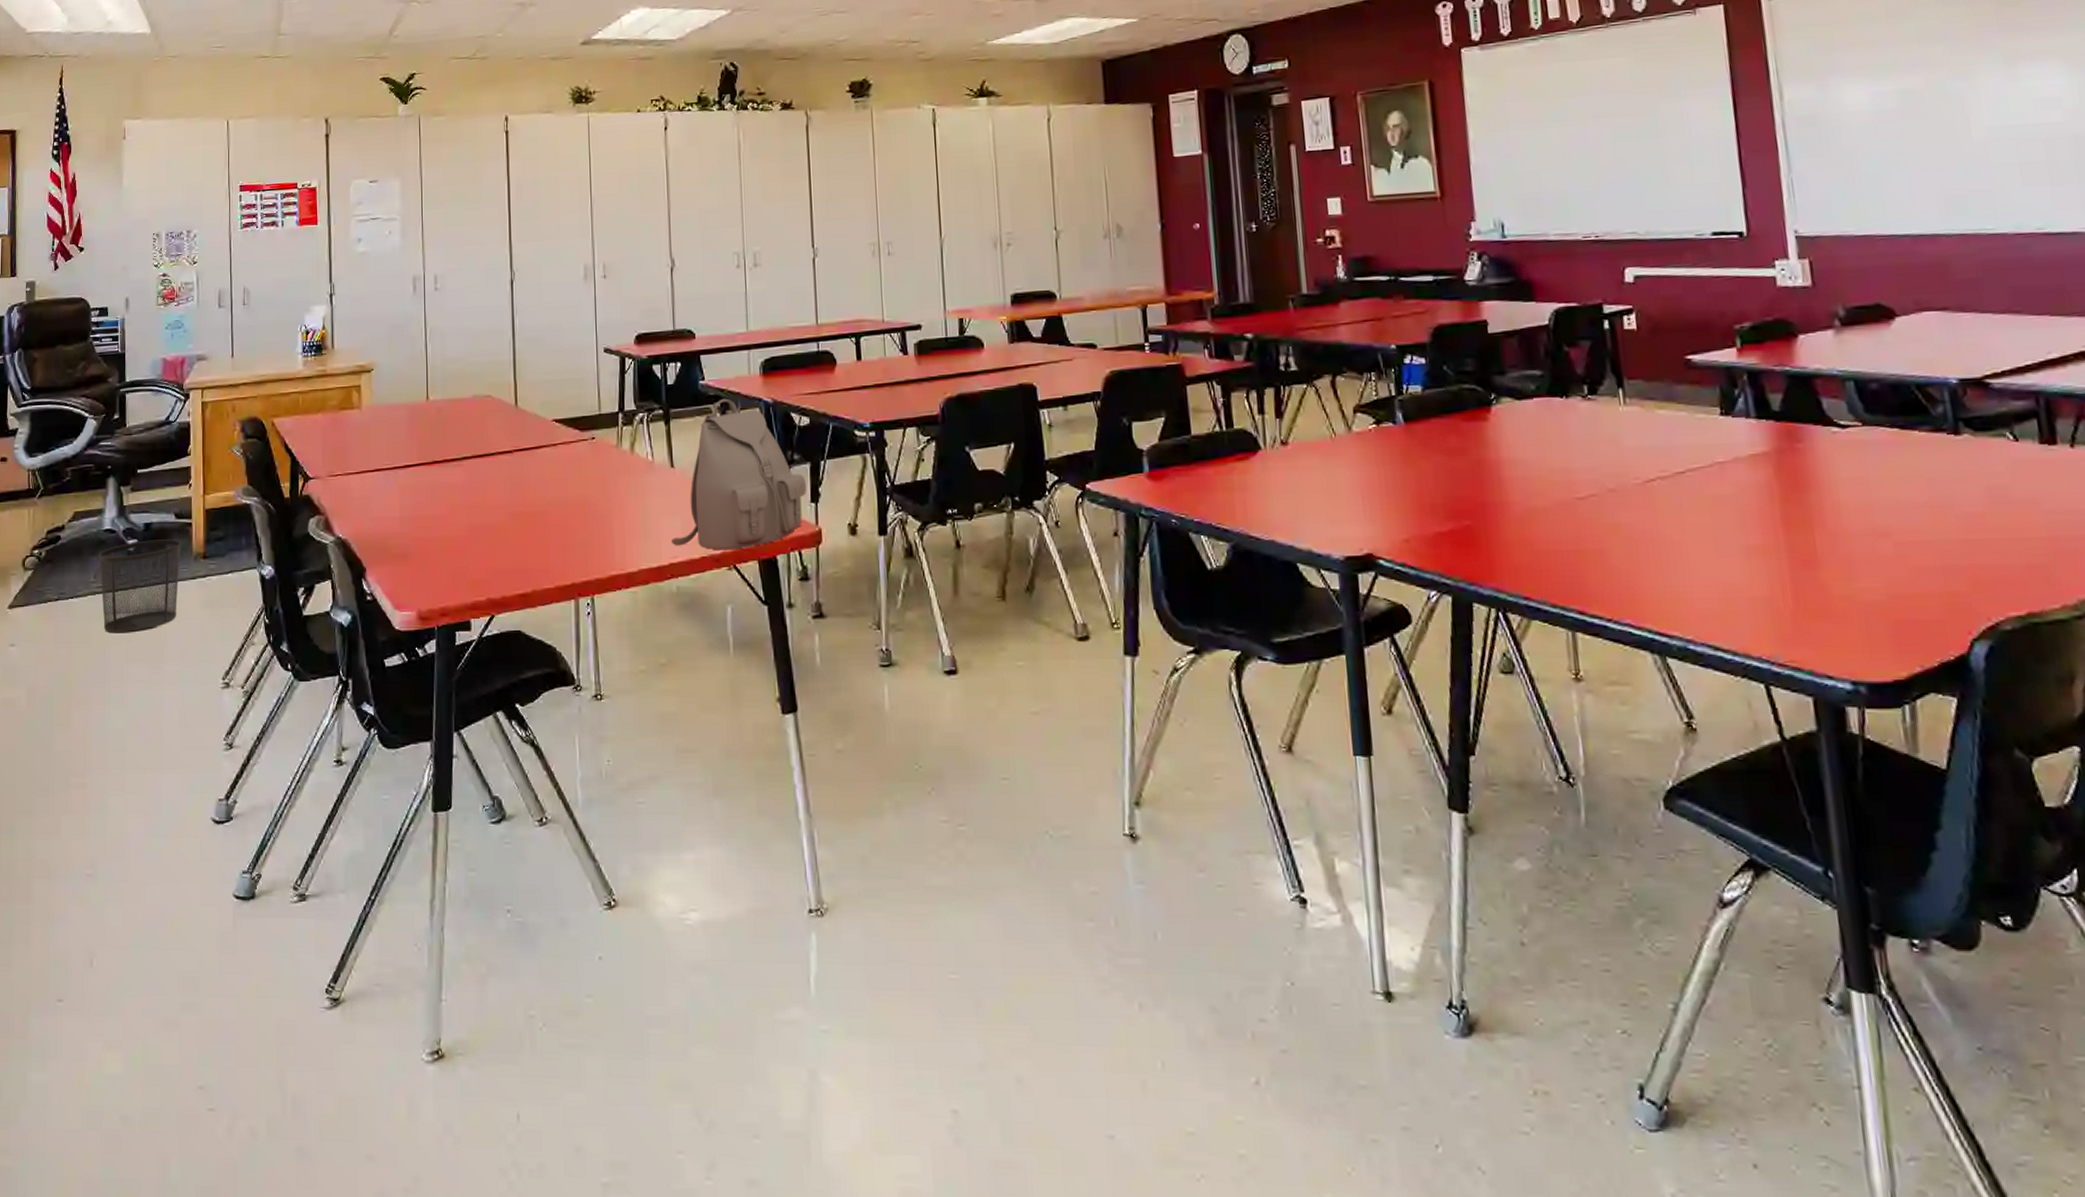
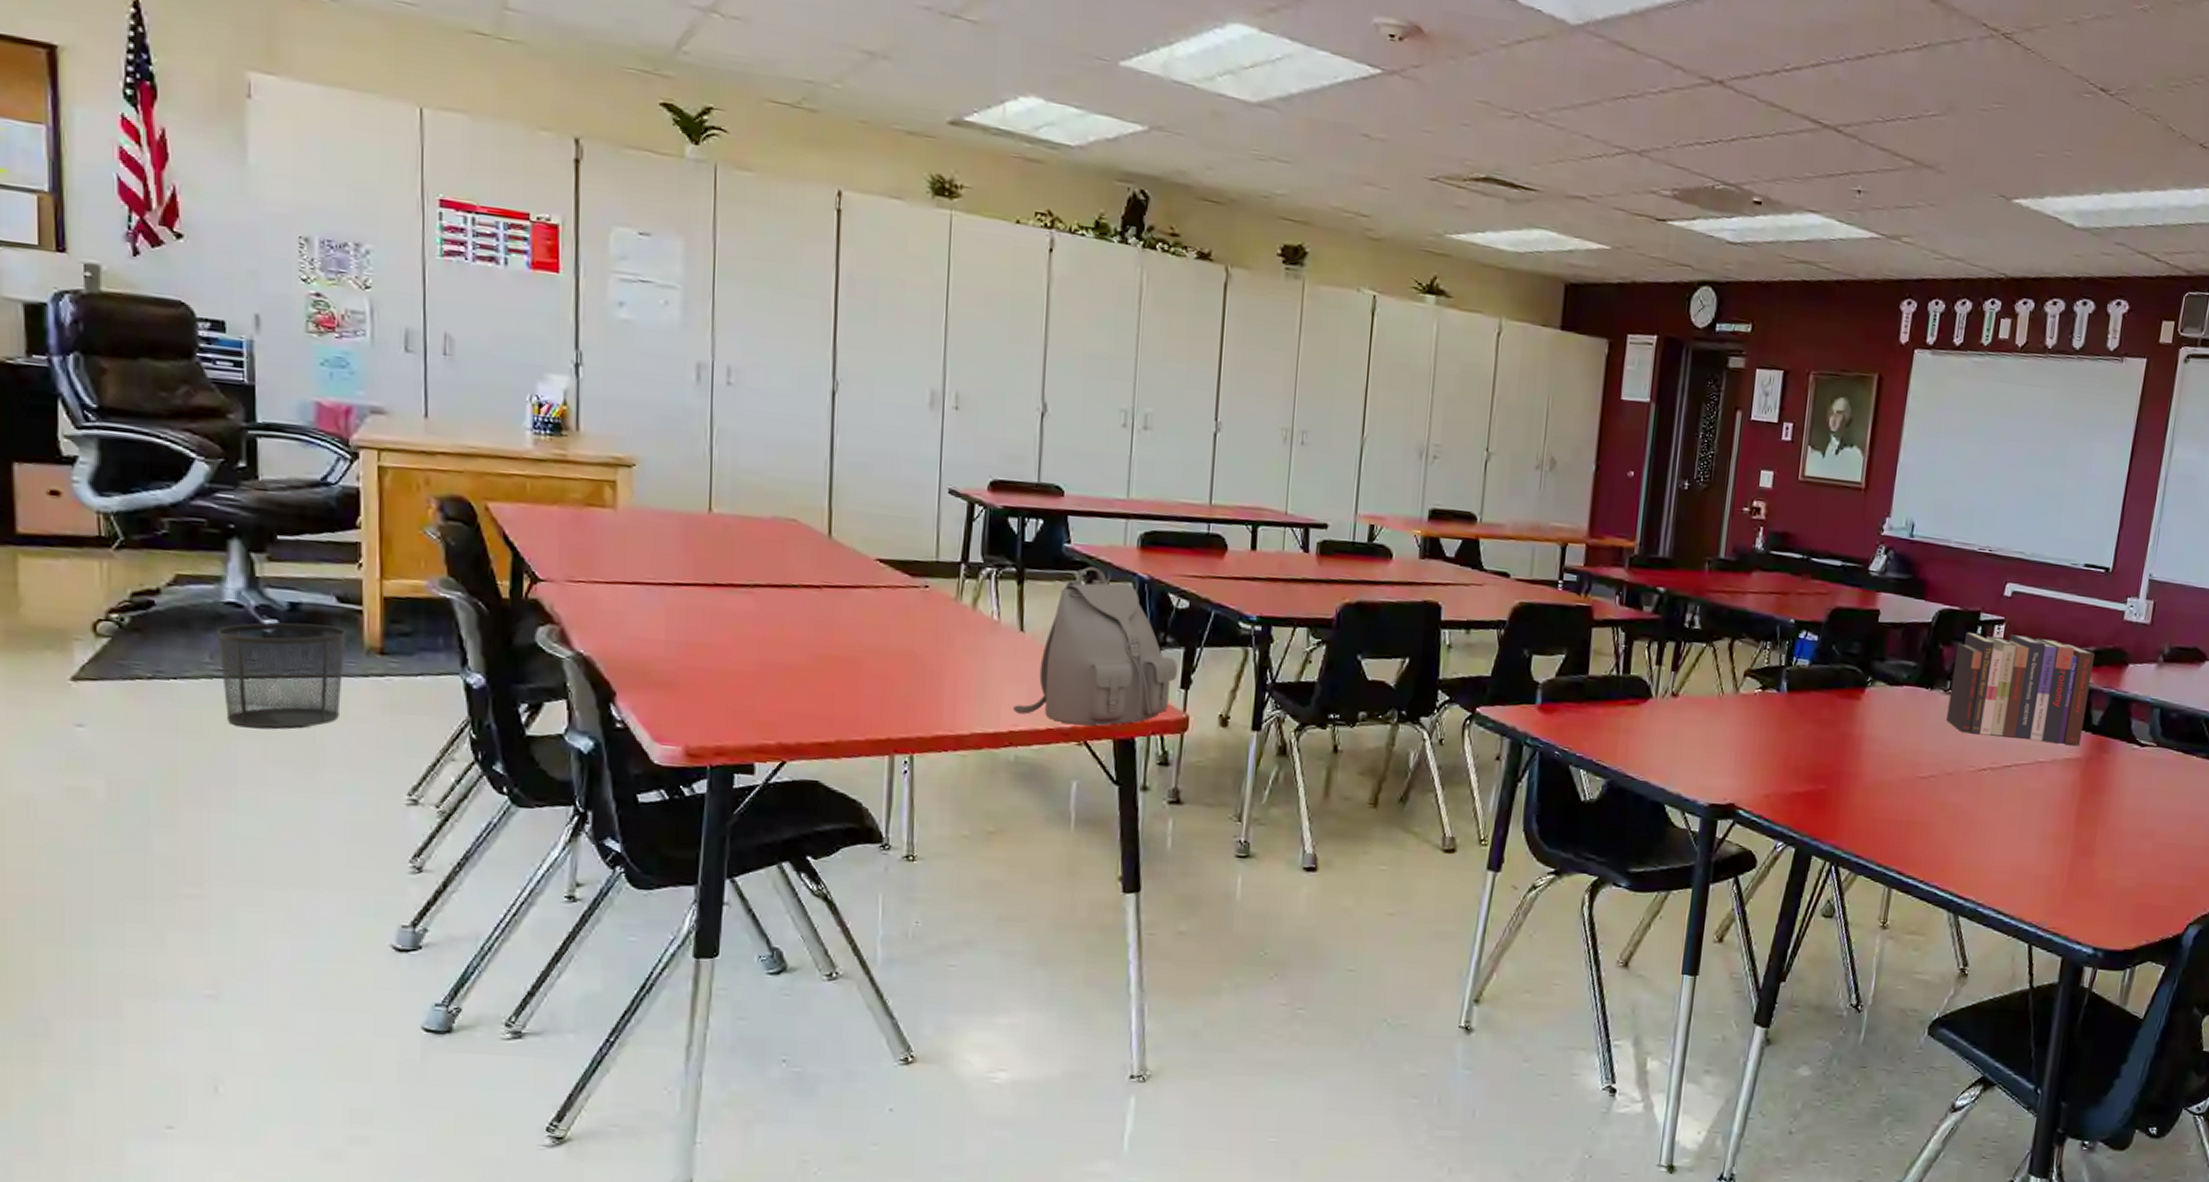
books: none [1585,321,1764,441] -> present [1946,633,2095,745]

